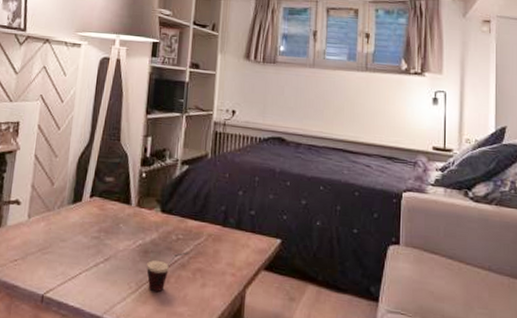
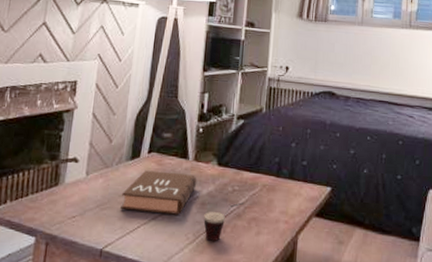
book: none [62,215,140,263] -> present [121,170,197,215]

